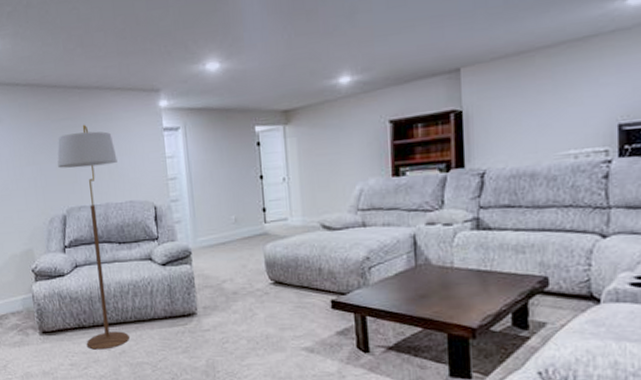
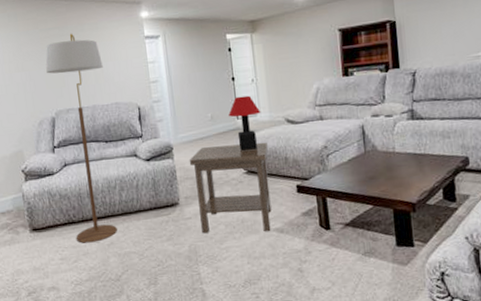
side table: none [208,249,301,351] -> present [189,142,272,234]
table lamp: none [255,196,293,258] -> present [229,95,261,151]

